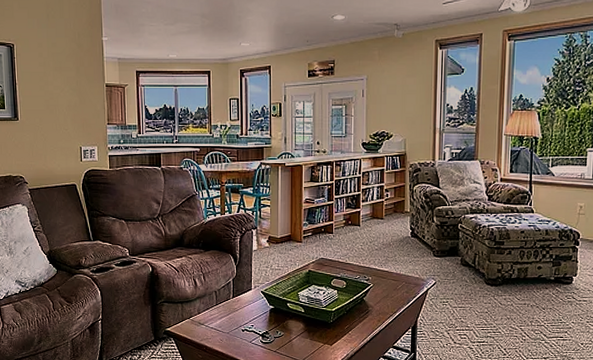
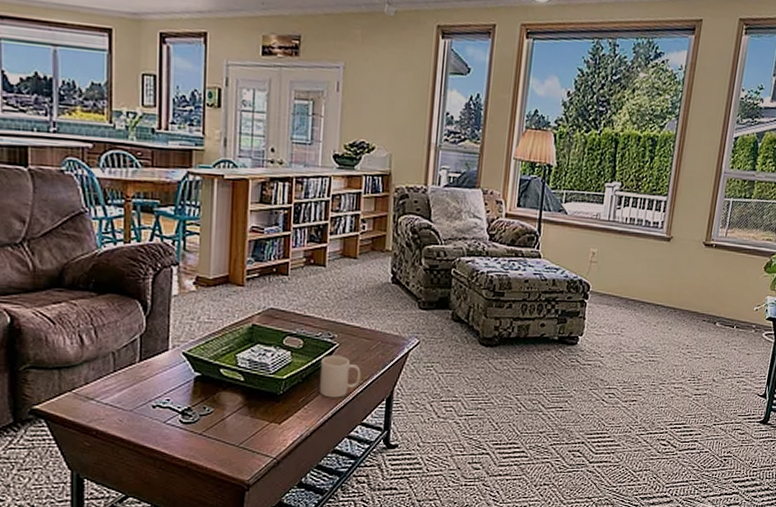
mug: none [359,293,391,326] -> present [318,355,361,398]

